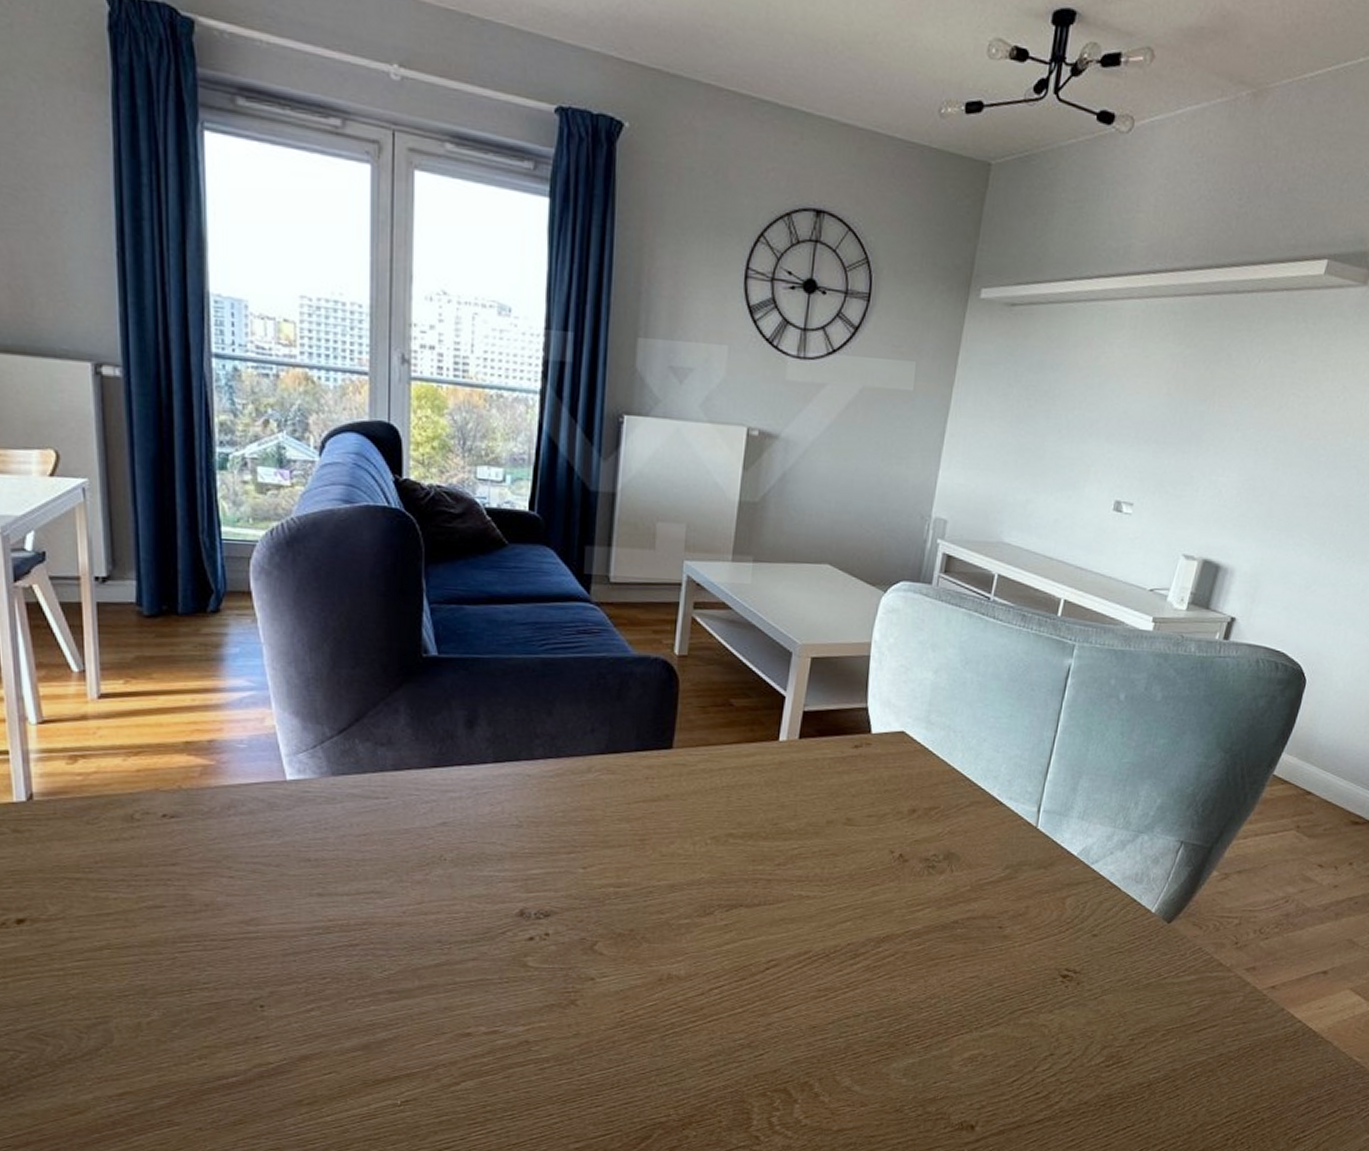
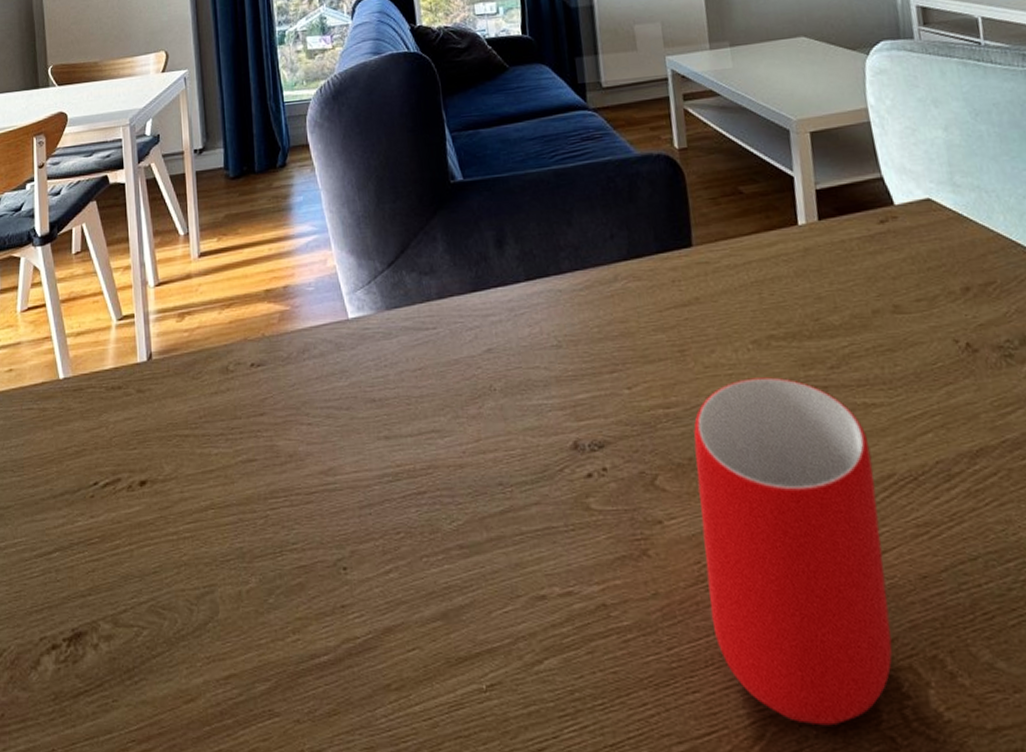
mug: none [624,868,796,1129] -> present [693,377,893,726]

